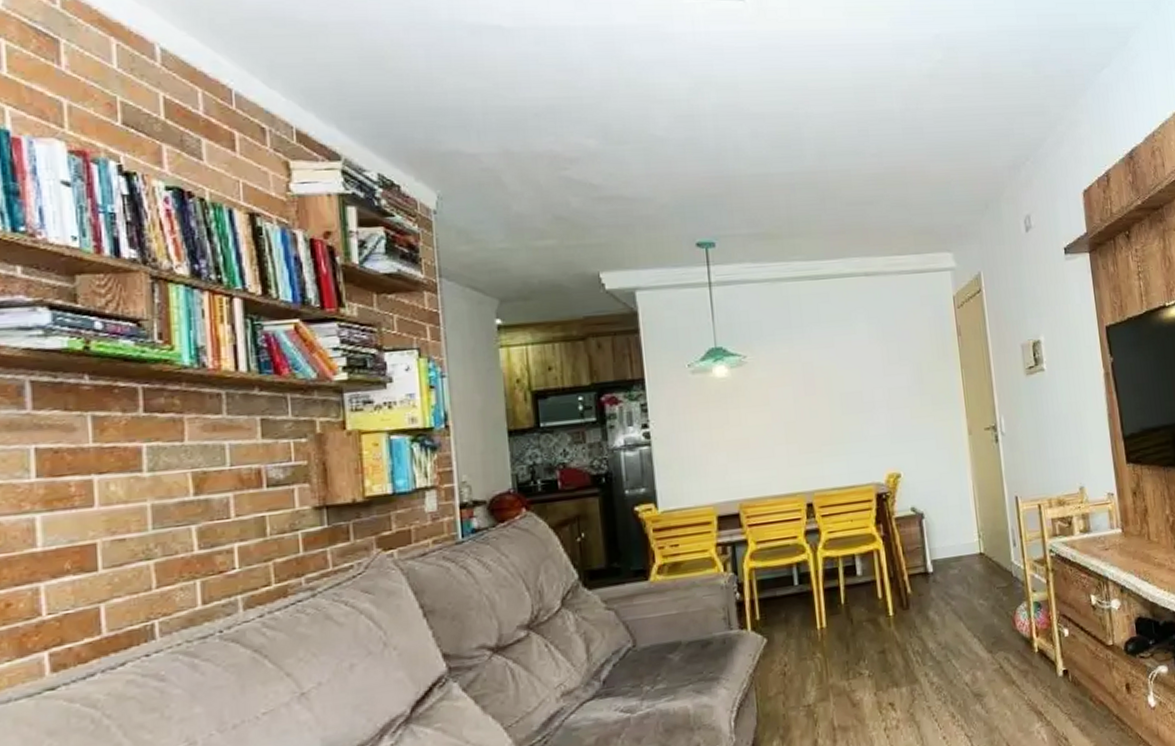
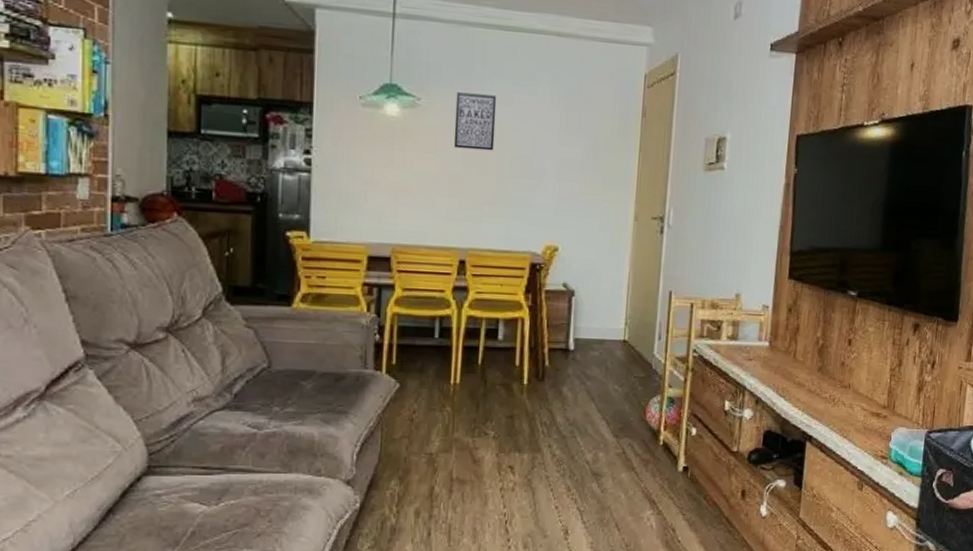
wall art: none [779,341,823,397] -> present [453,92,497,151]

